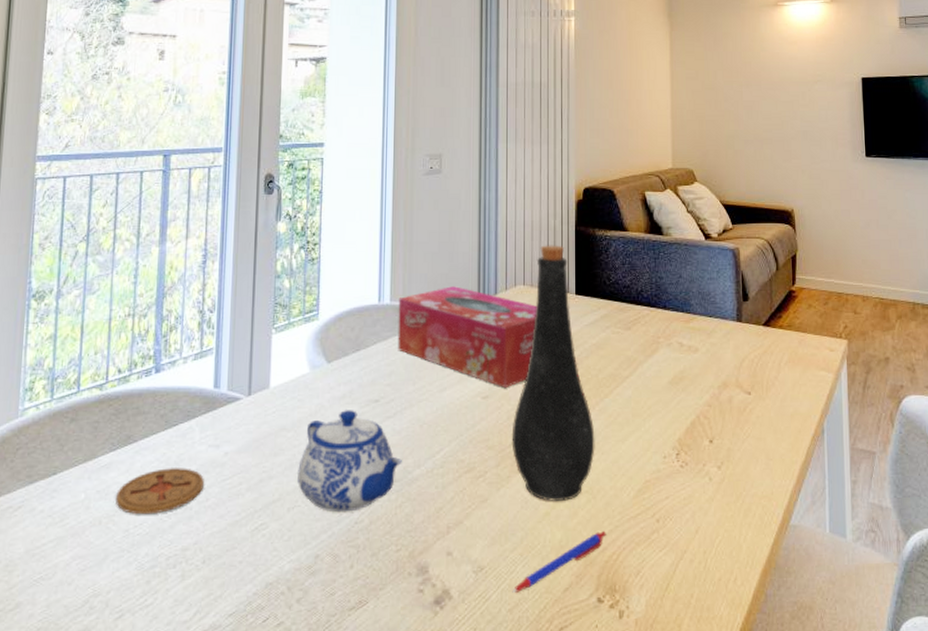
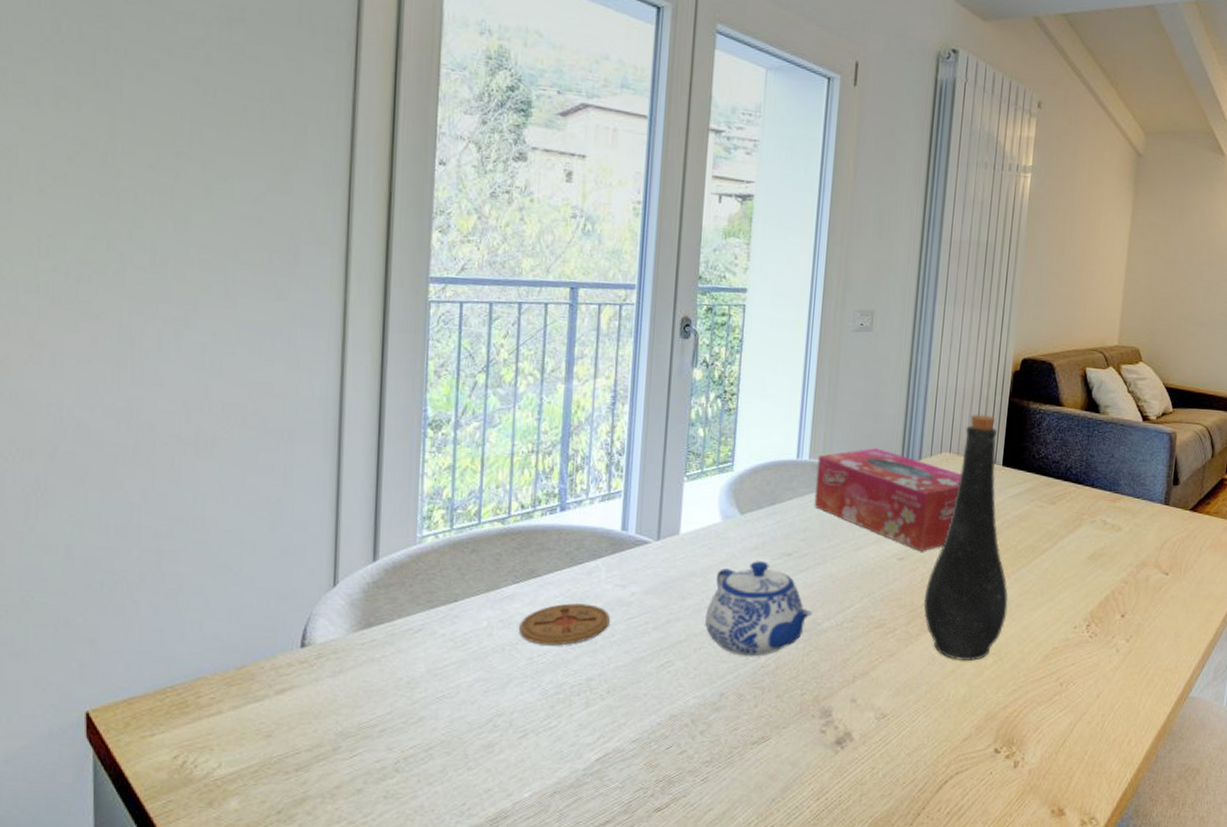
pen: present [512,531,606,593] -> none [912,690,1009,739]

